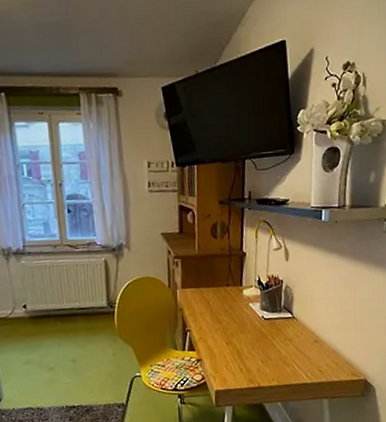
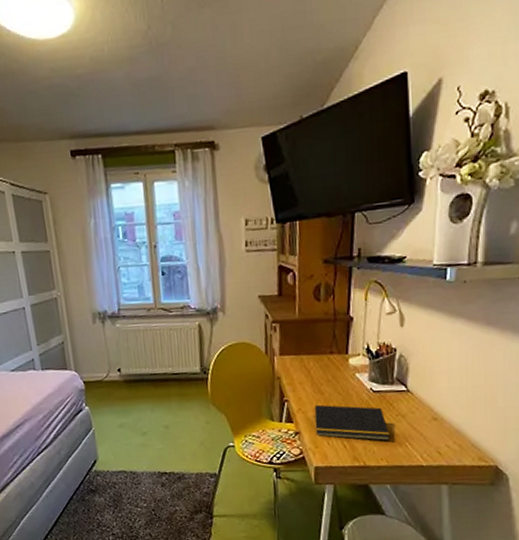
notepad: none [213,333,280,364] -> present [313,404,390,442]

